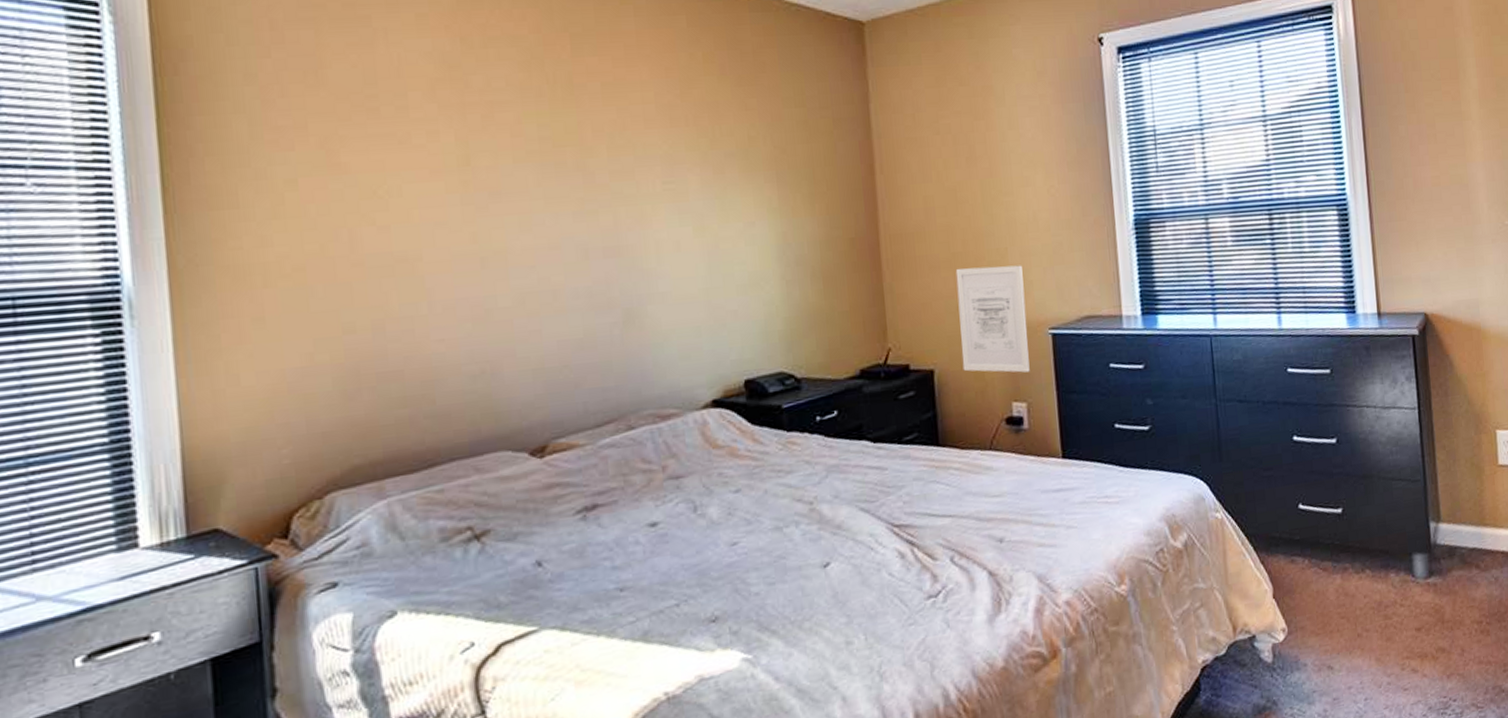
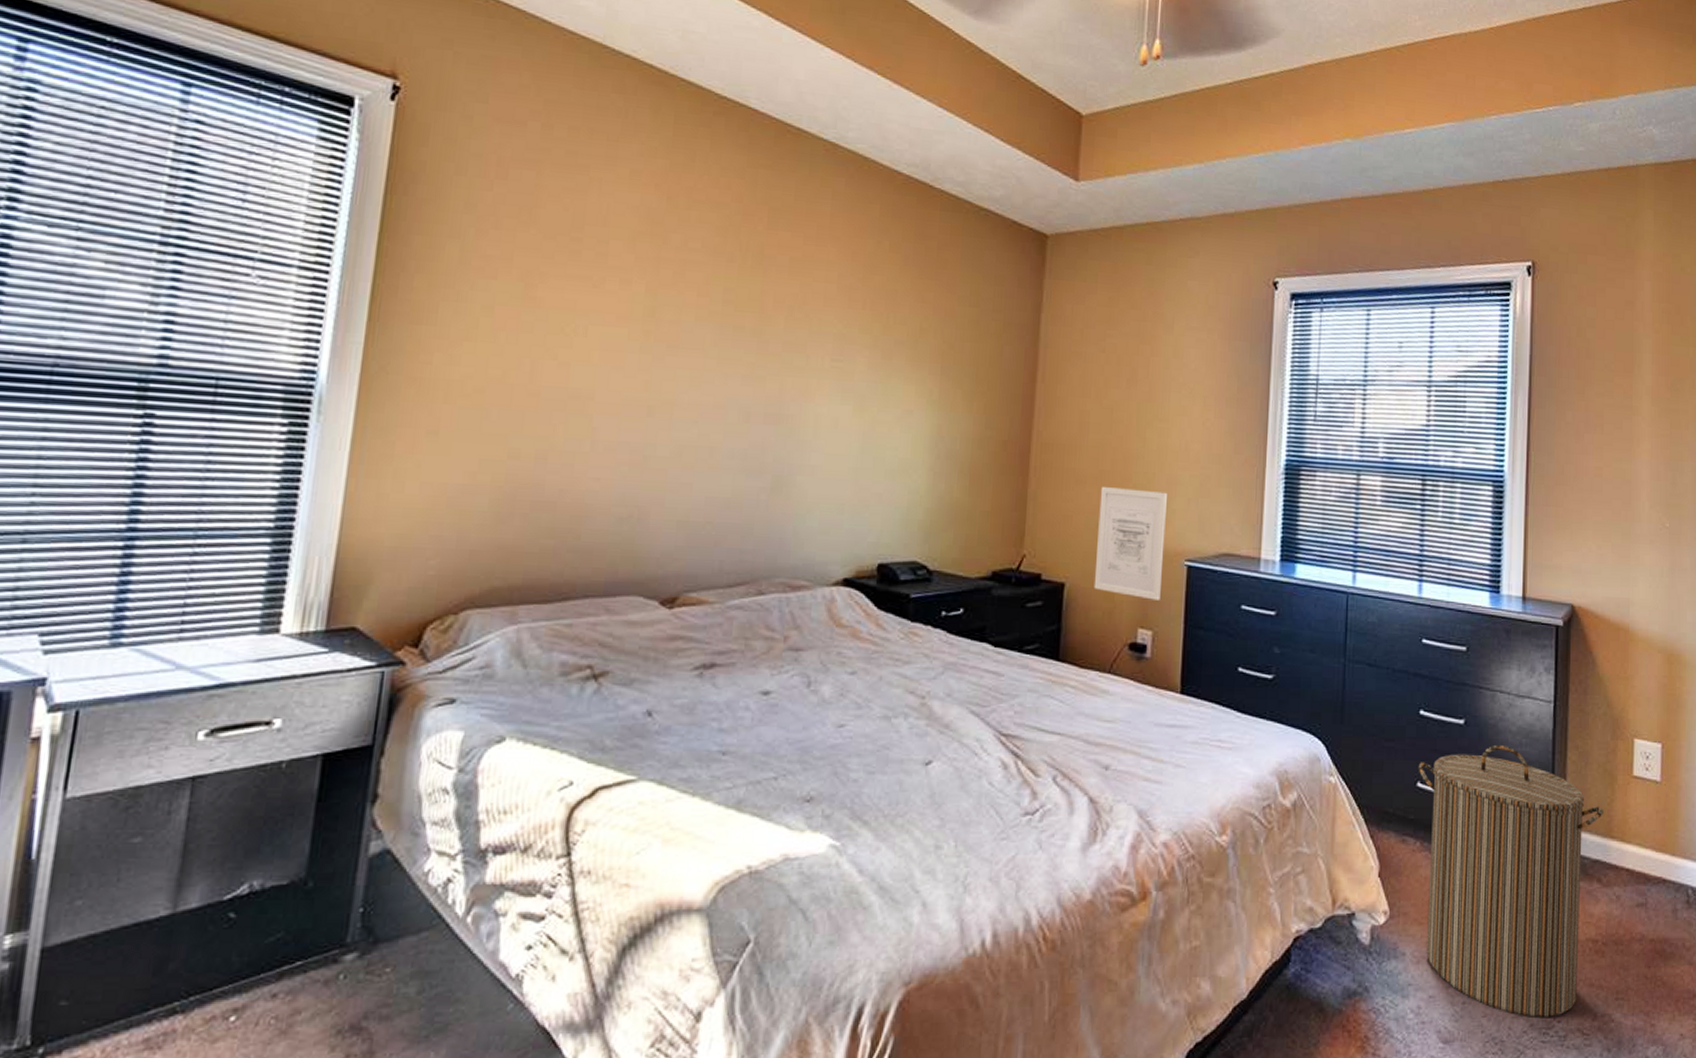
laundry hamper: none [1297,456,1475,702] -> present [1418,744,1604,1017]

